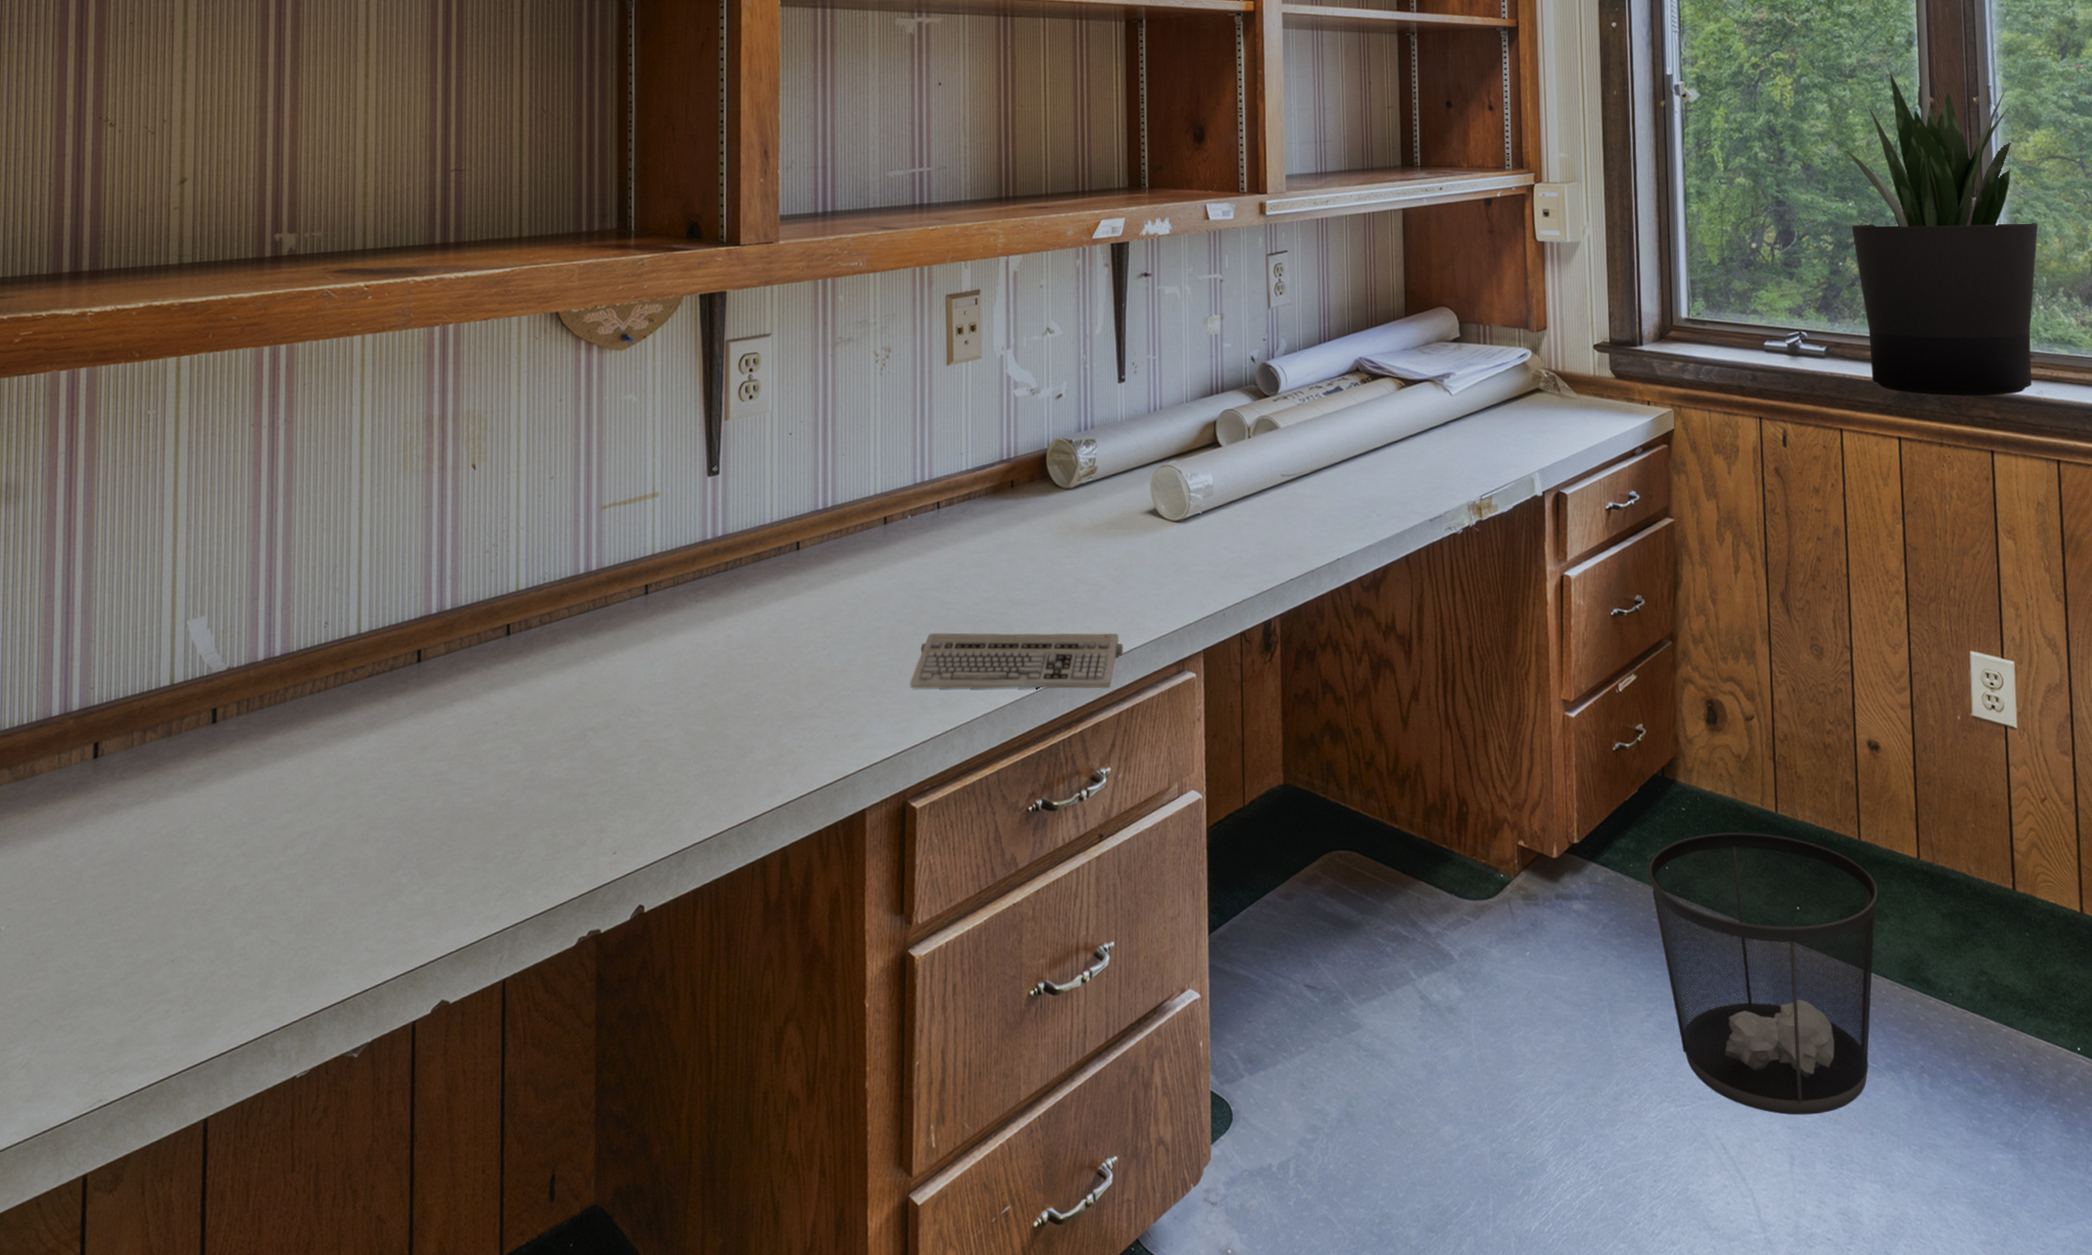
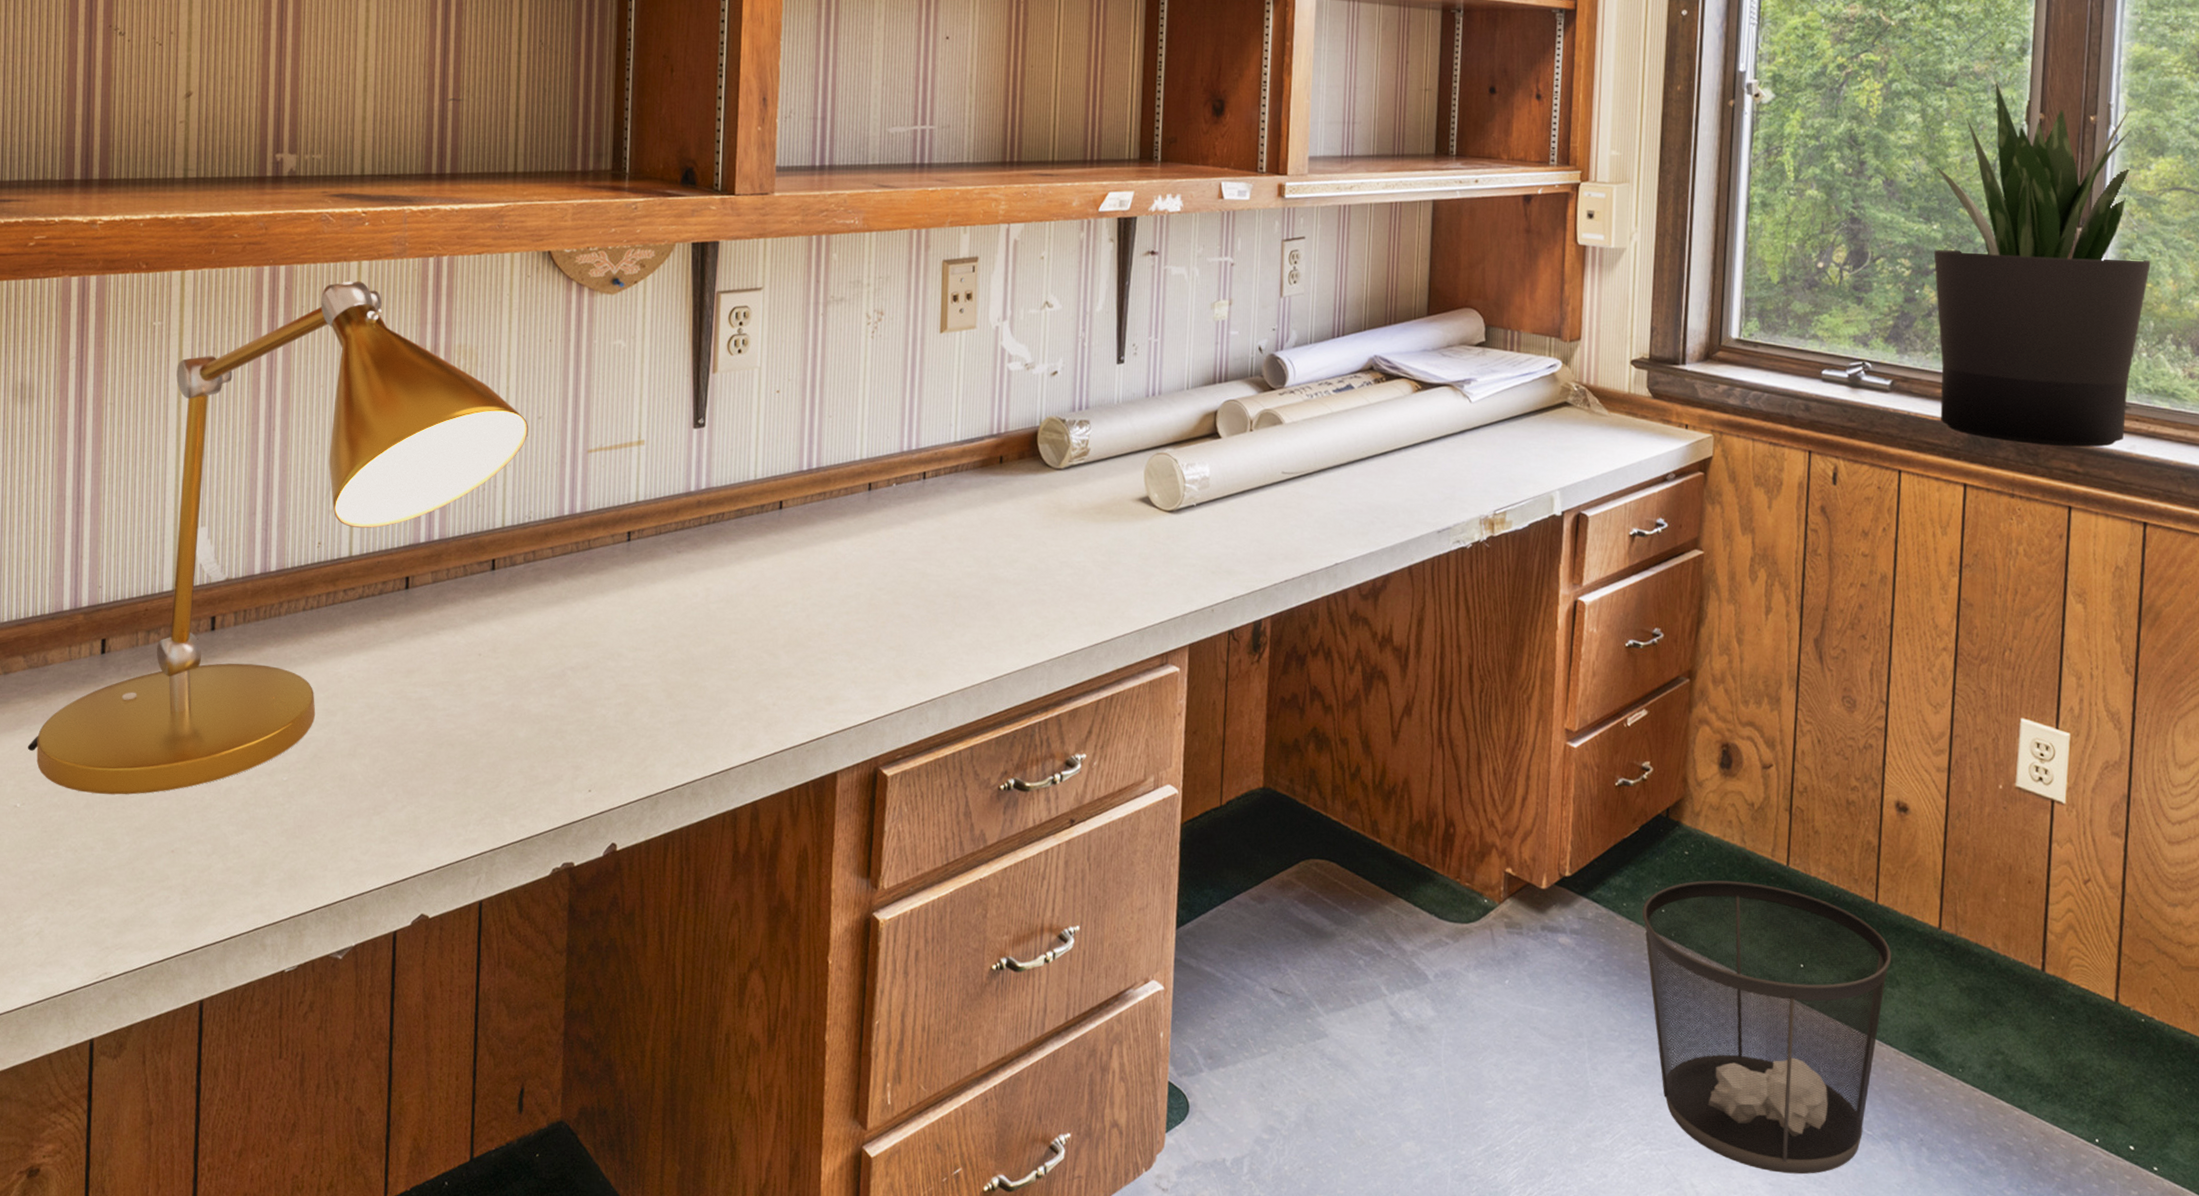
desk lamp: none [13,355,541,908] -> present [27,281,529,795]
computer keyboard: present [910,633,1124,689] -> none [887,604,1107,675]

